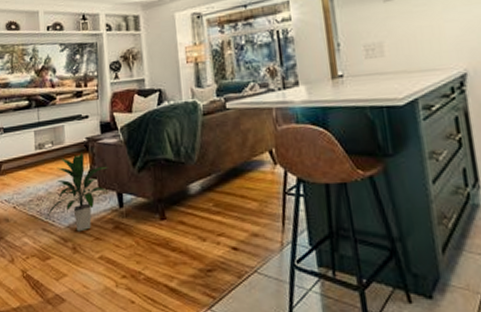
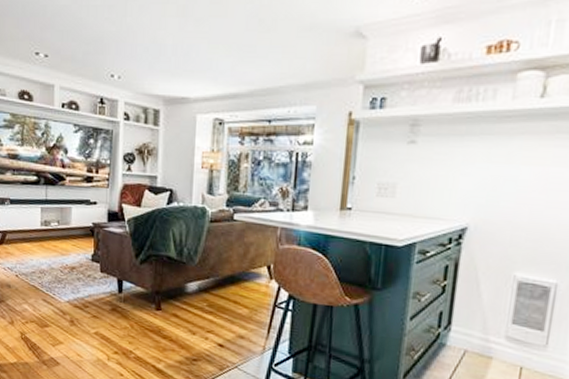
indoor plant: present [47,152,108,232] -> none [48,236,111,308]

